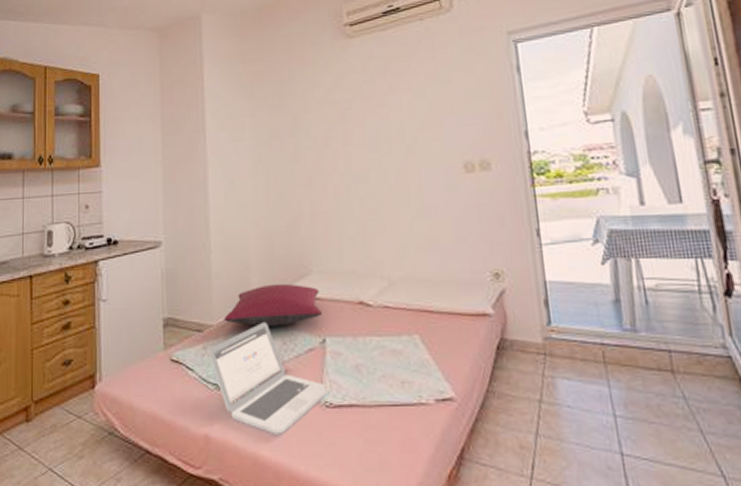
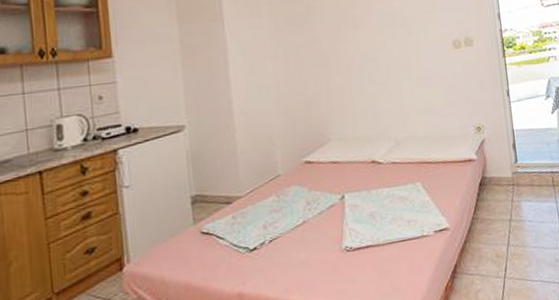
laptop: present [209,321,331,435] -> none [239,187,351,281]
pillow: present [224,283,322,326] -> none [251,152,340,193]

